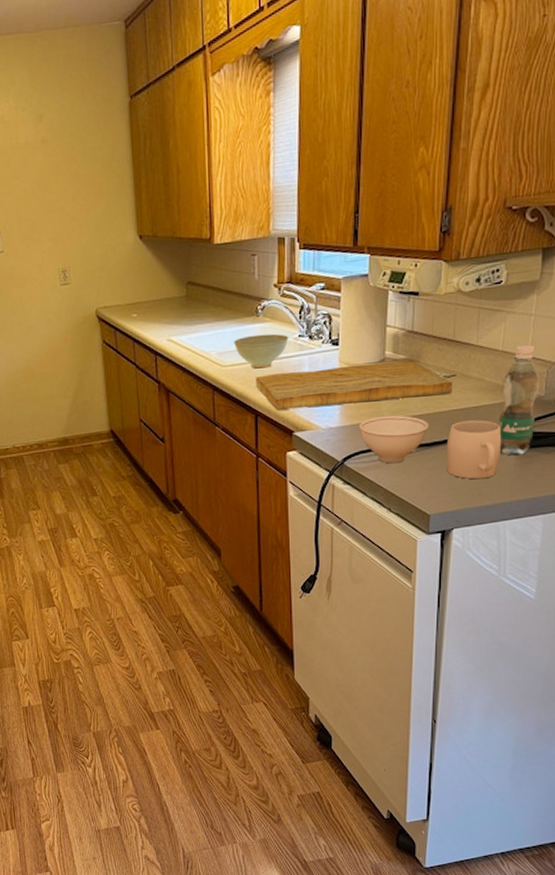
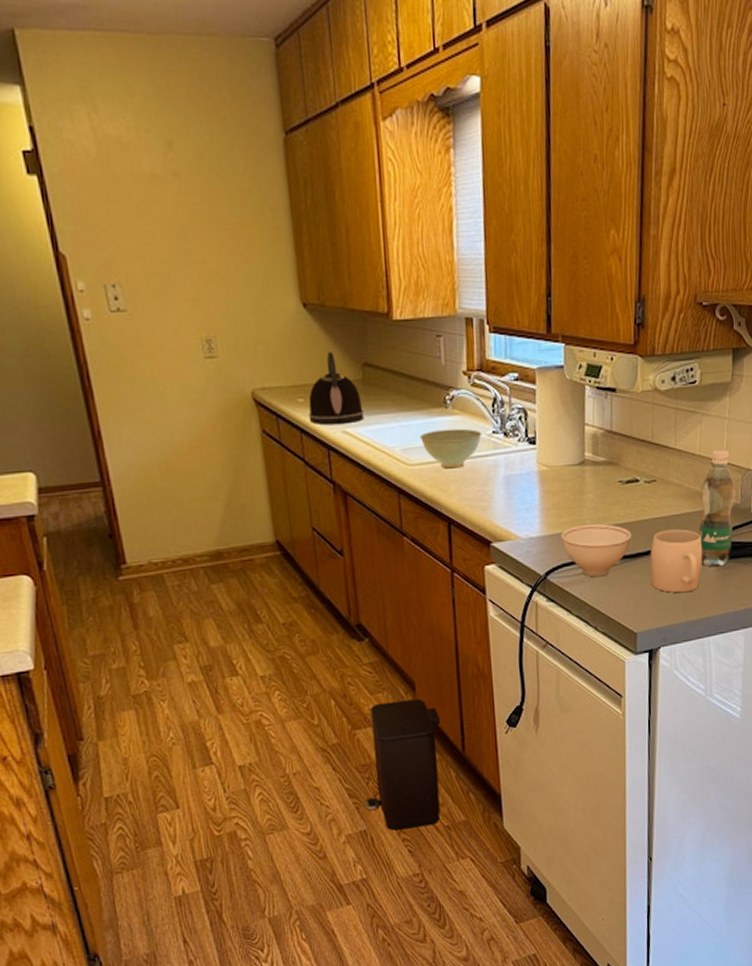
kettle: none [140,274,186,335] -> present [308,352,364,425]
pedal bin: none [174,564,242,673] -> present [364,699,441,831]
cutting board: present [256,360,452,410] -> none [447,463,653,517]

